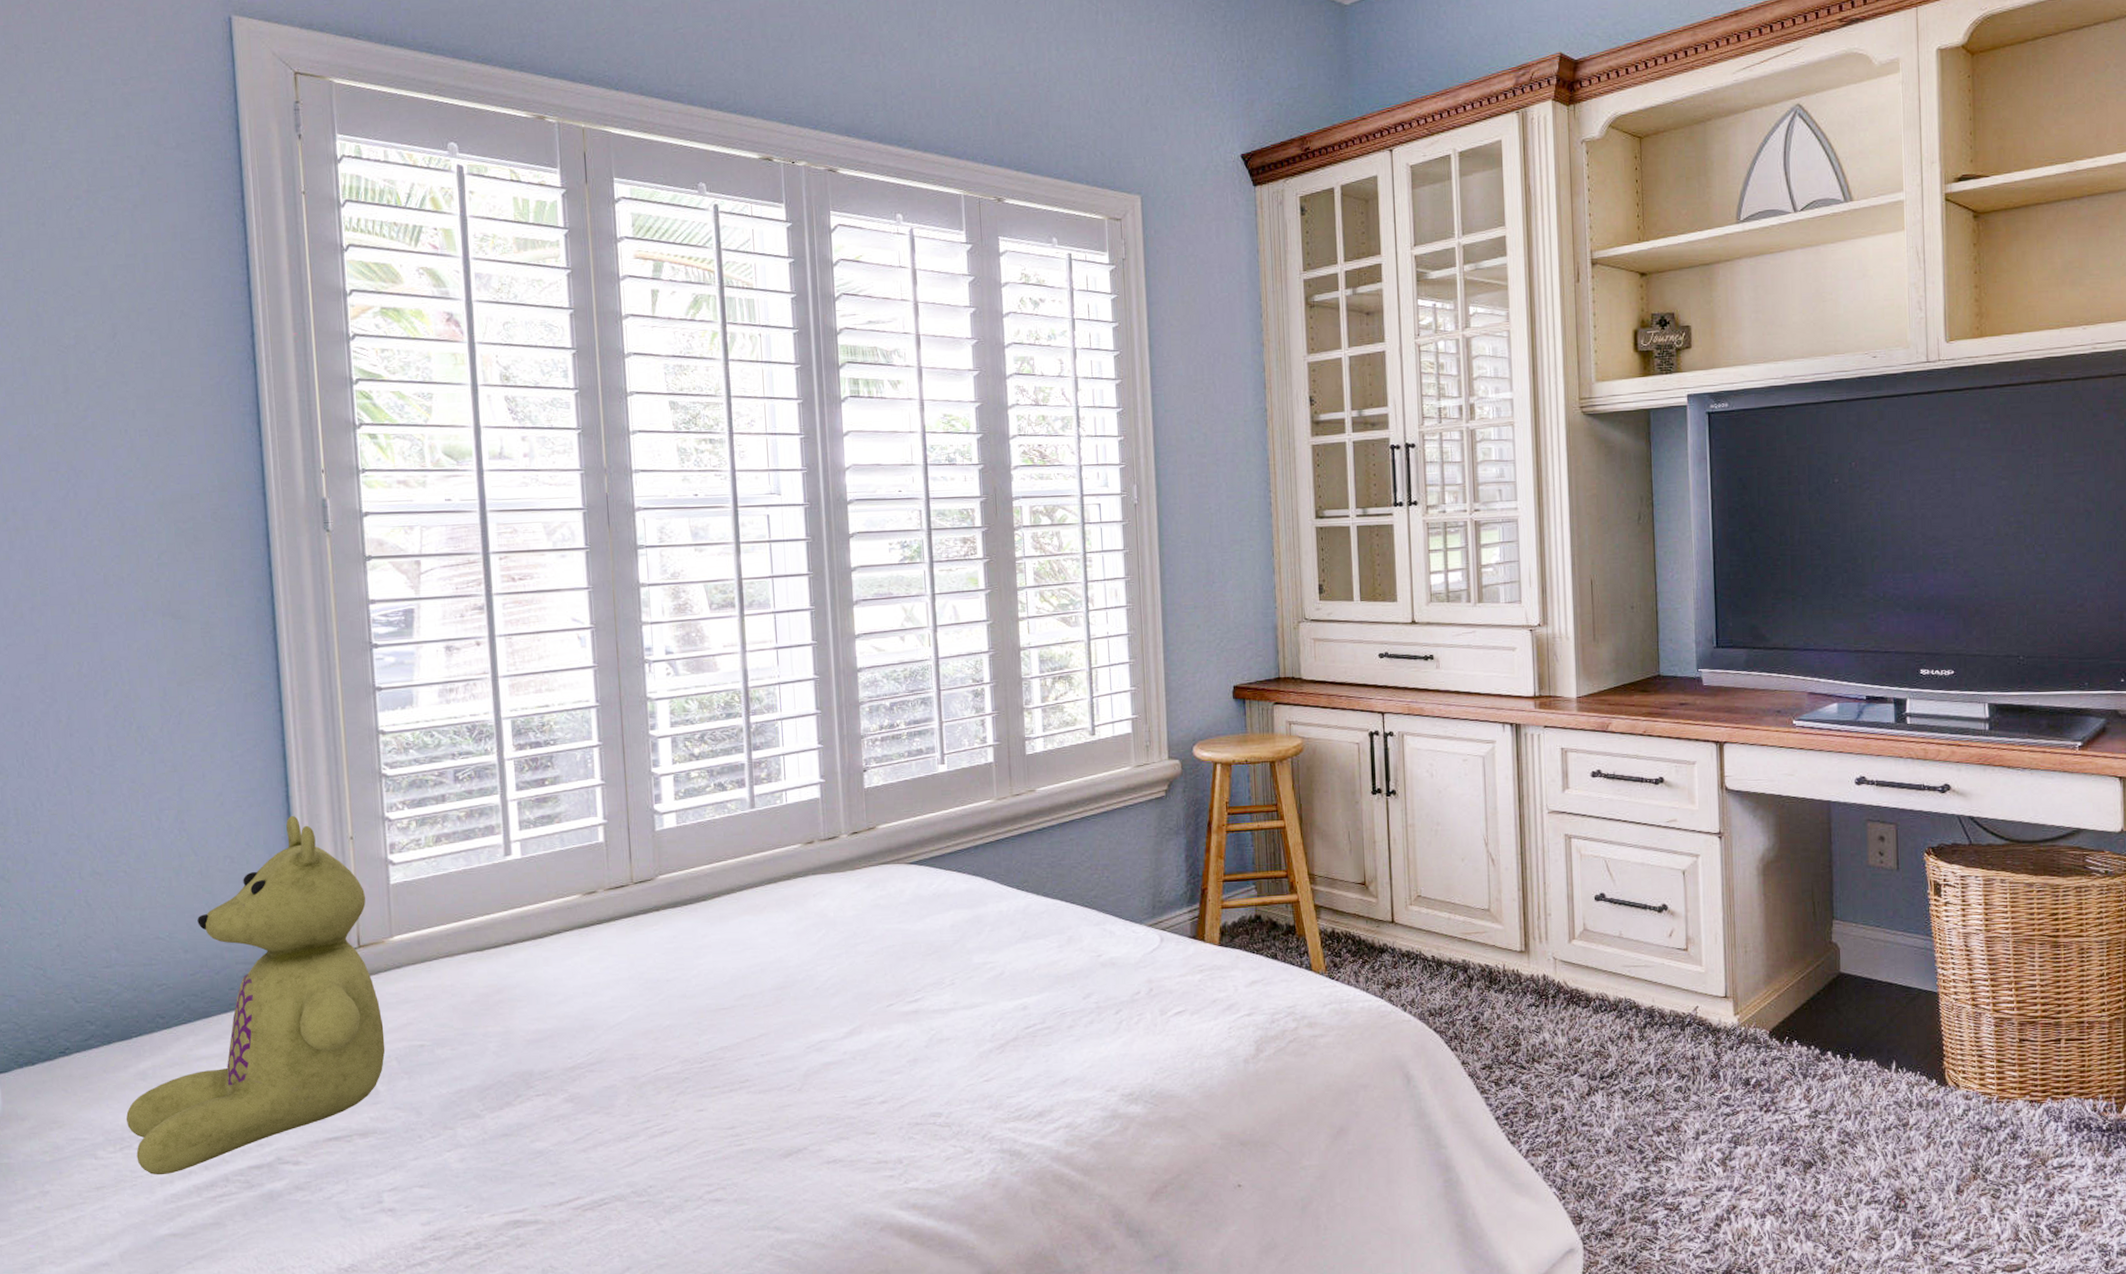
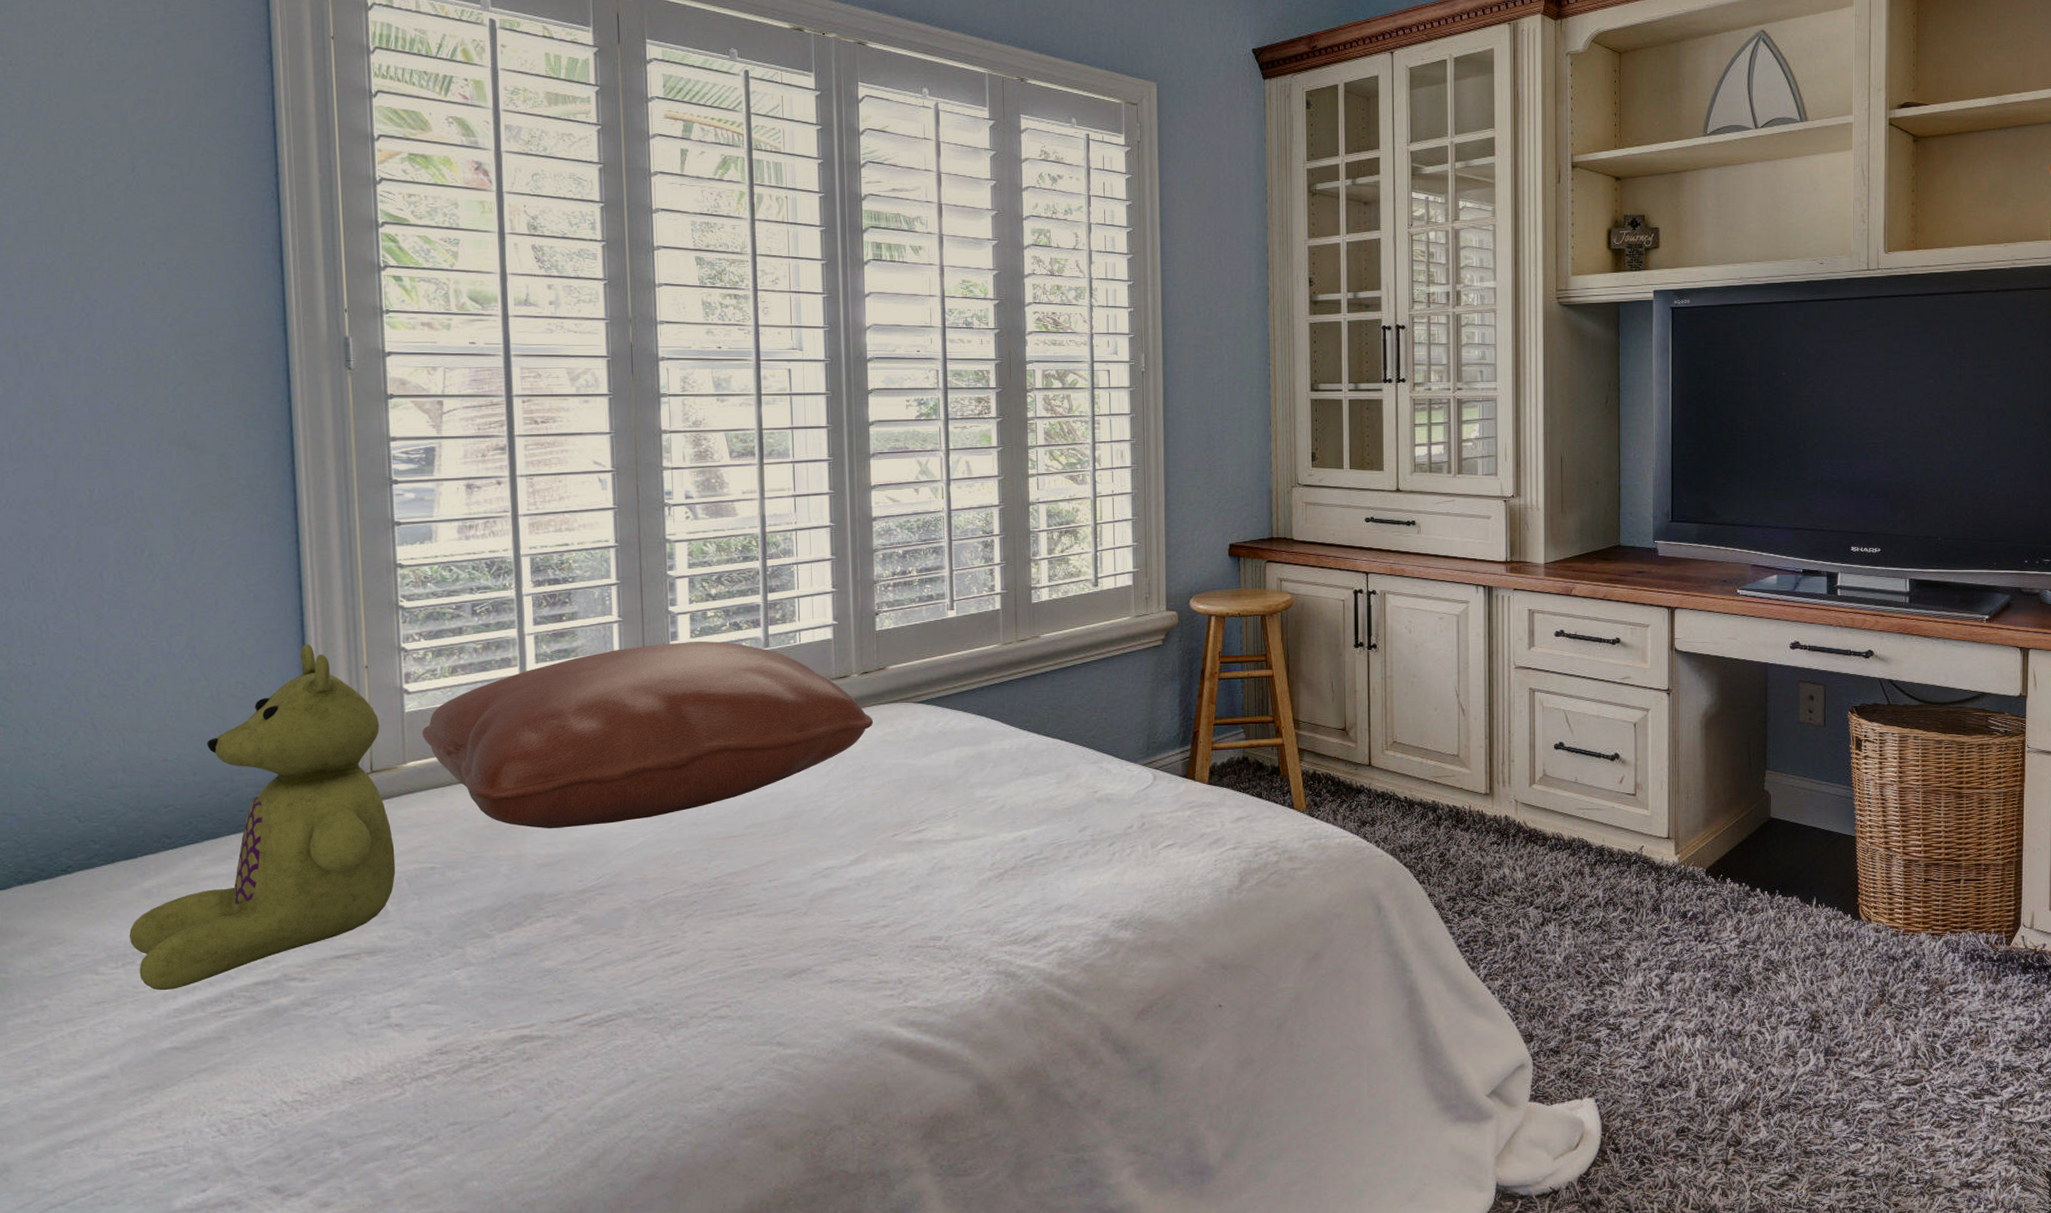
pillow: none [407,803,865,1003] -> present [422,640,874,828]

